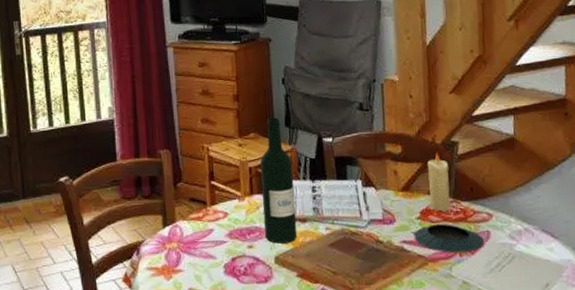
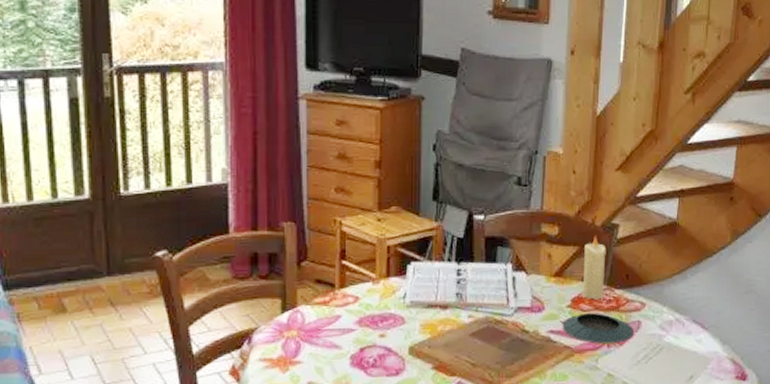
wine bottle: present [260,117,298,244] -> none [399,189,437,333]

